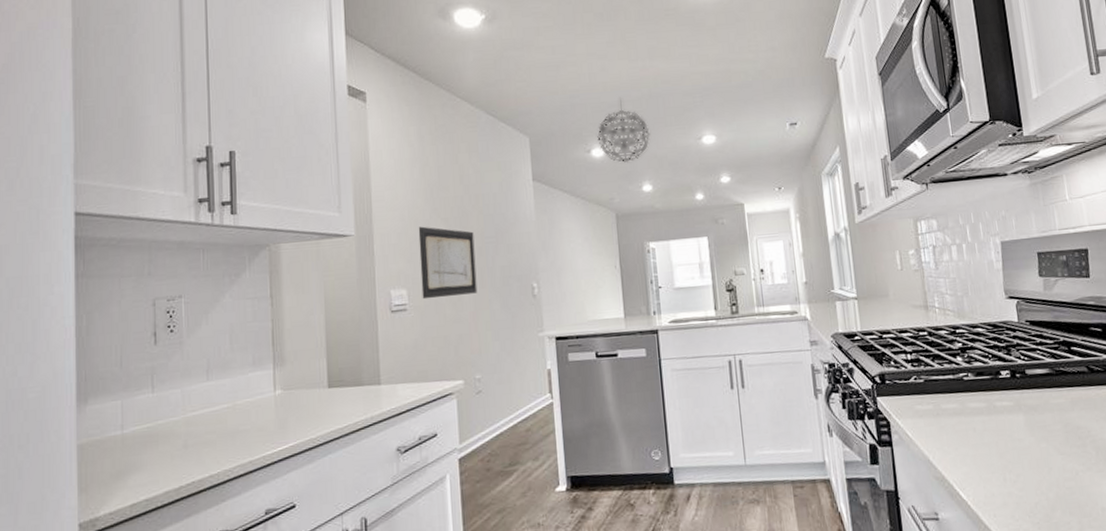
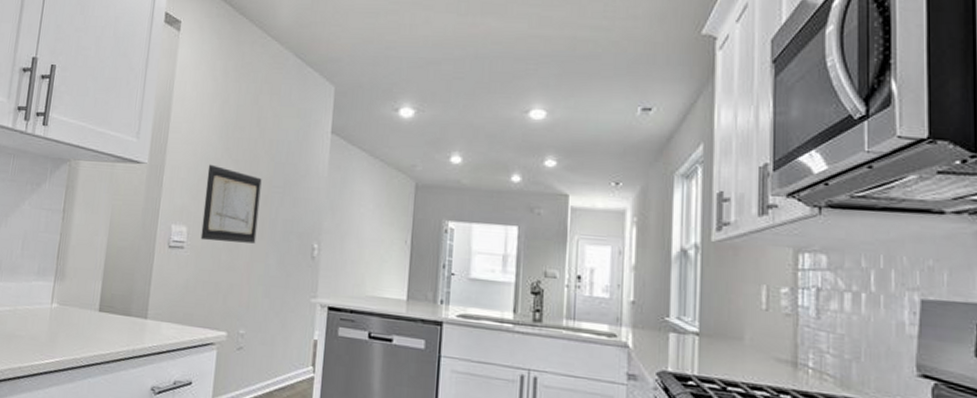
pendant light: present [597,98,650,162] -> none [408,55,469,128]

